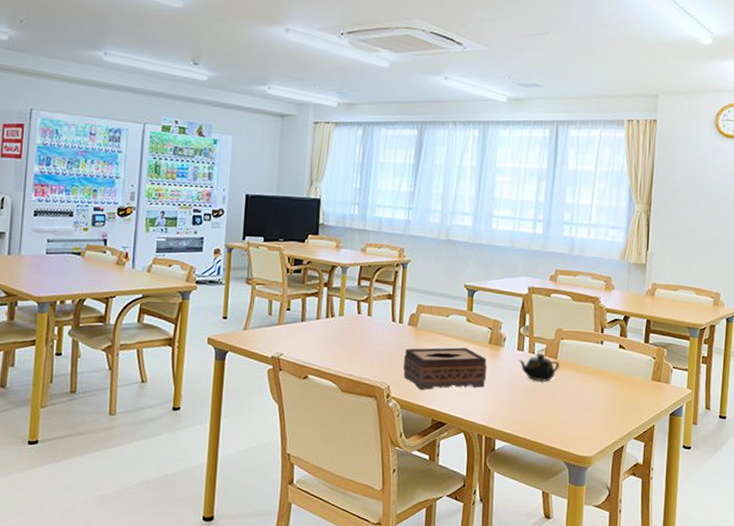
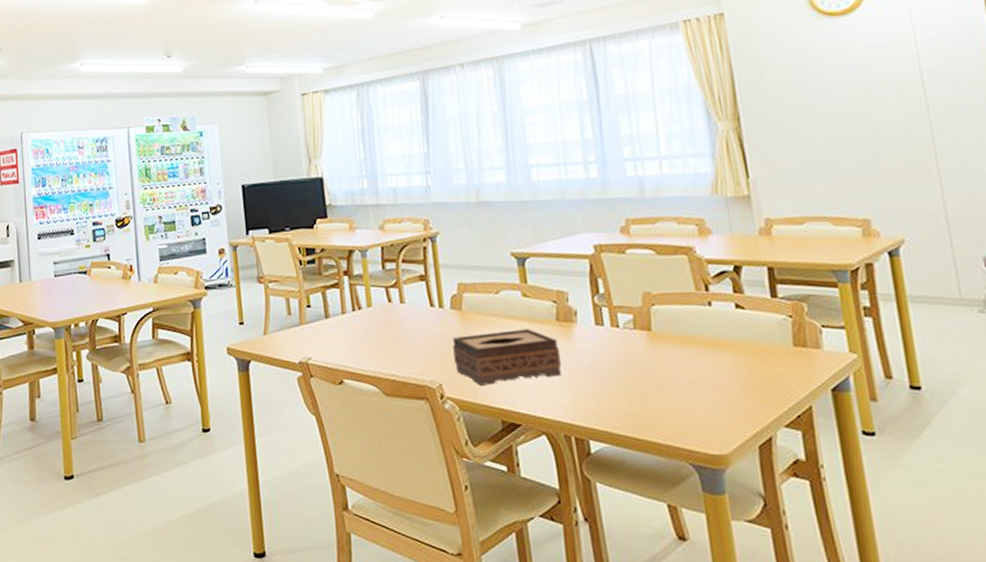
teapot: present [518,354,559,382] -> none [599,326,657,362]

